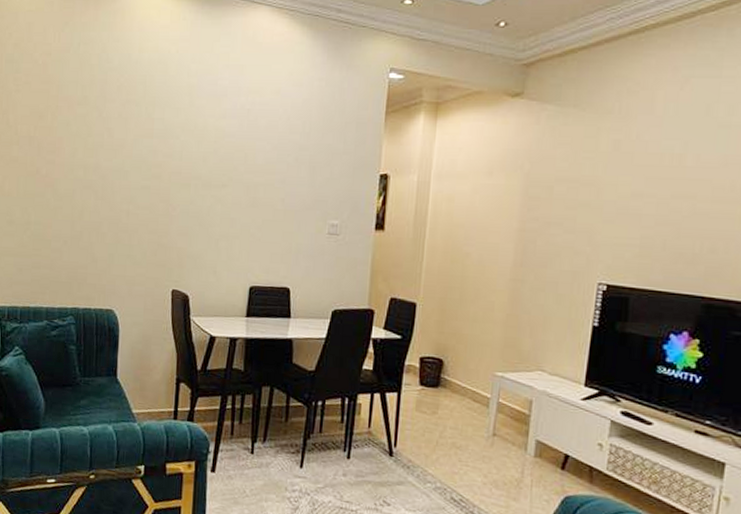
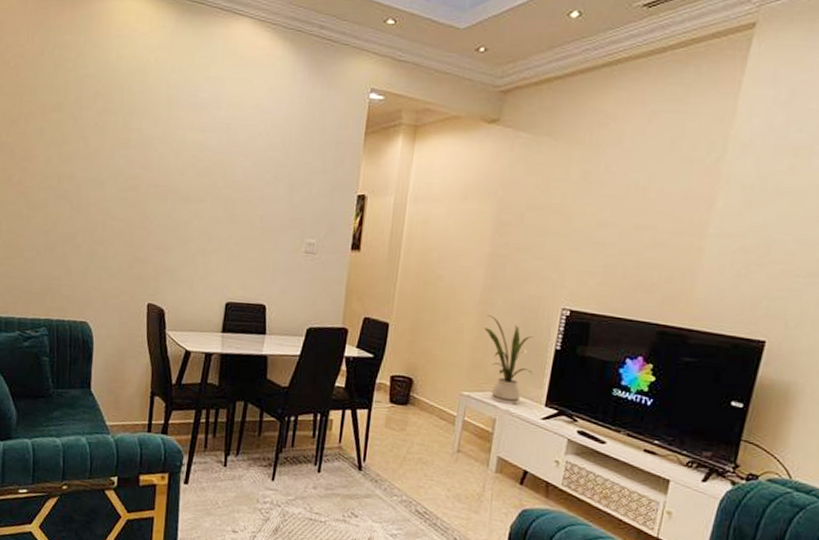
house plant: none [516,292,570,385] -> present [484,315,533,405]

